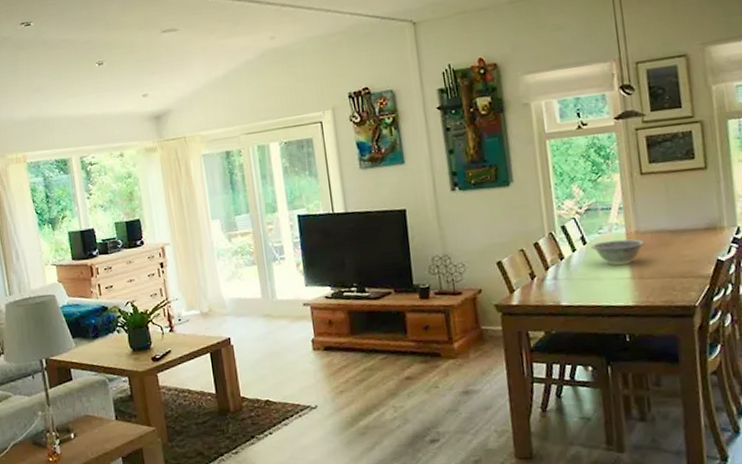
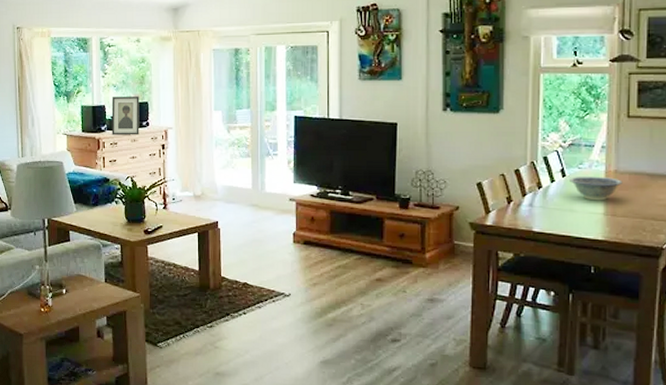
picture frame: none [100,215,135,260] -> present [111,97,139,135]

